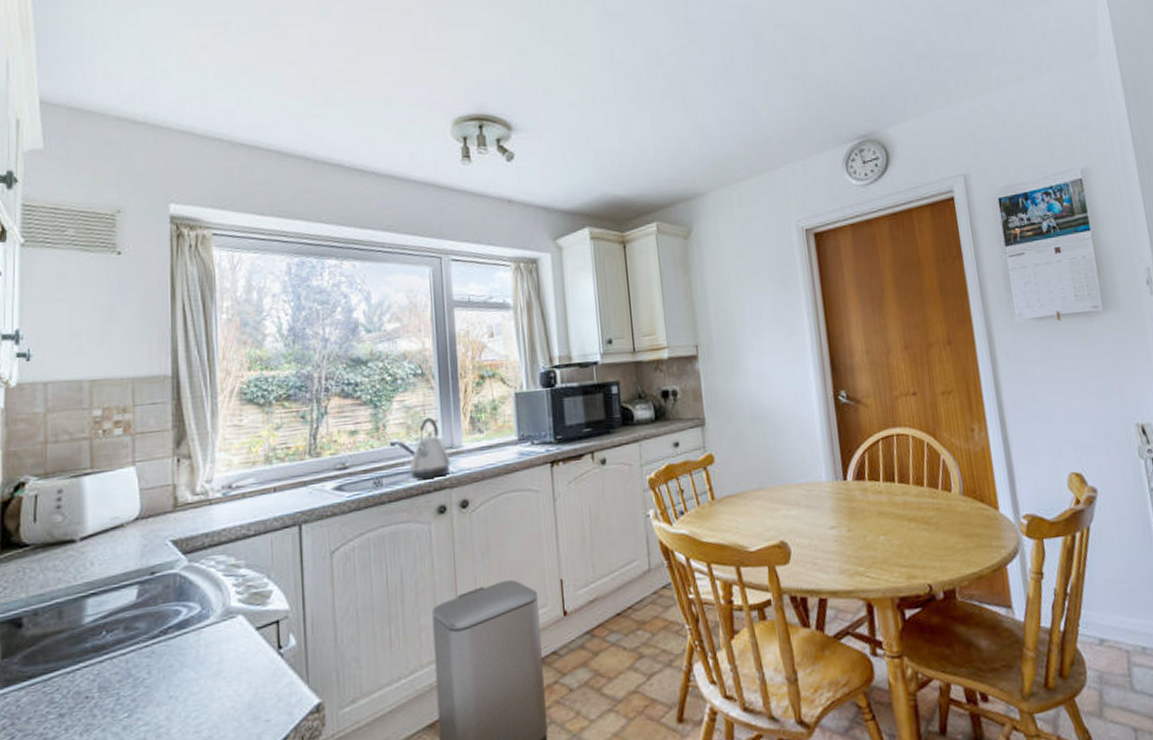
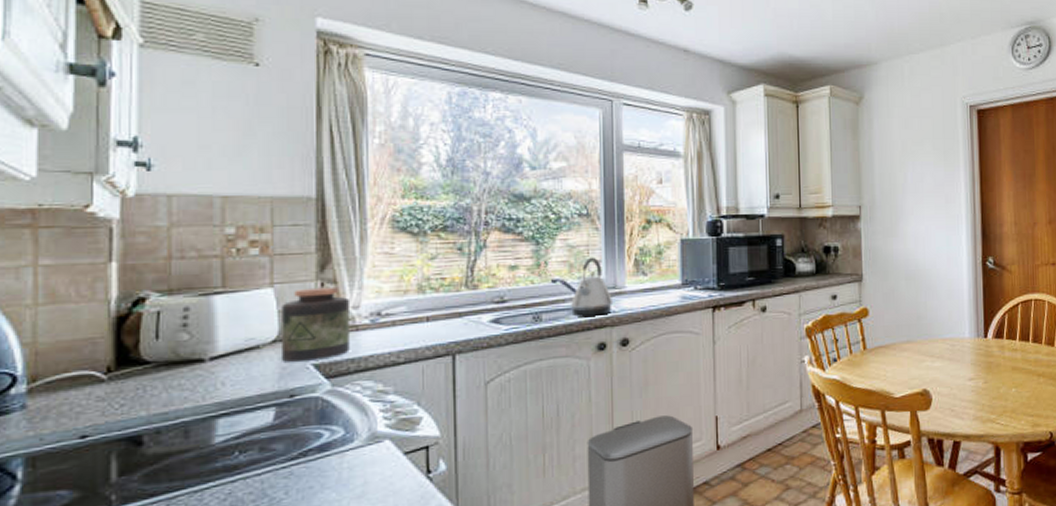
jar: none [142,461,204,541] -> present [280,286,351,363]

